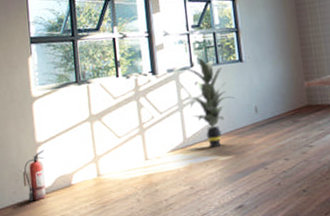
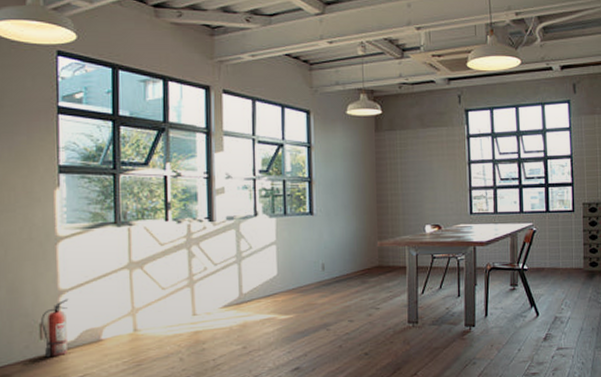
indoor plant: present [179,58,235,148] -> none [241,207,301,306]

